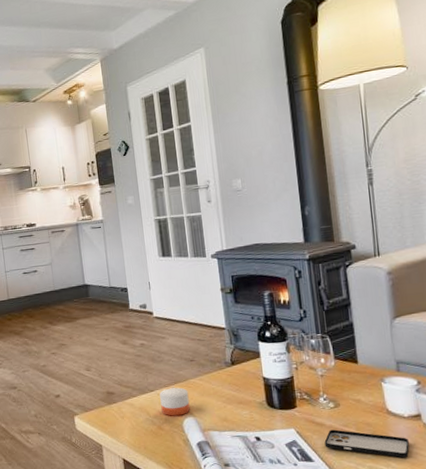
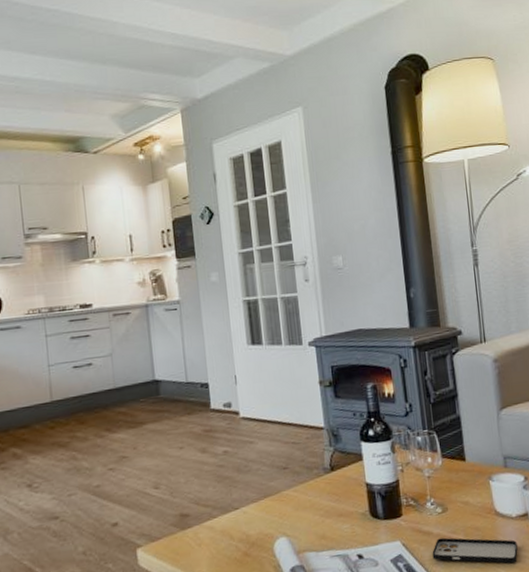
candle: present [159,387,190,416] -> none [246,501,283,539]

